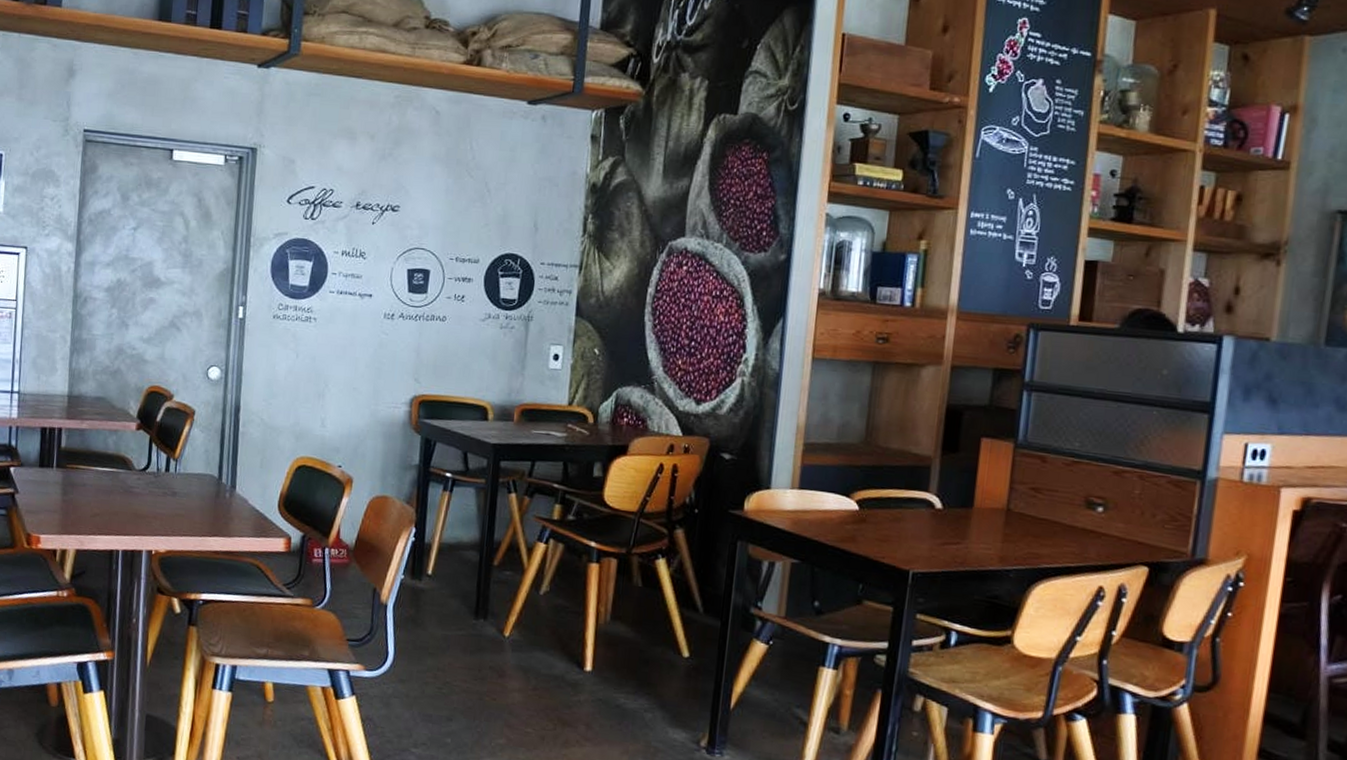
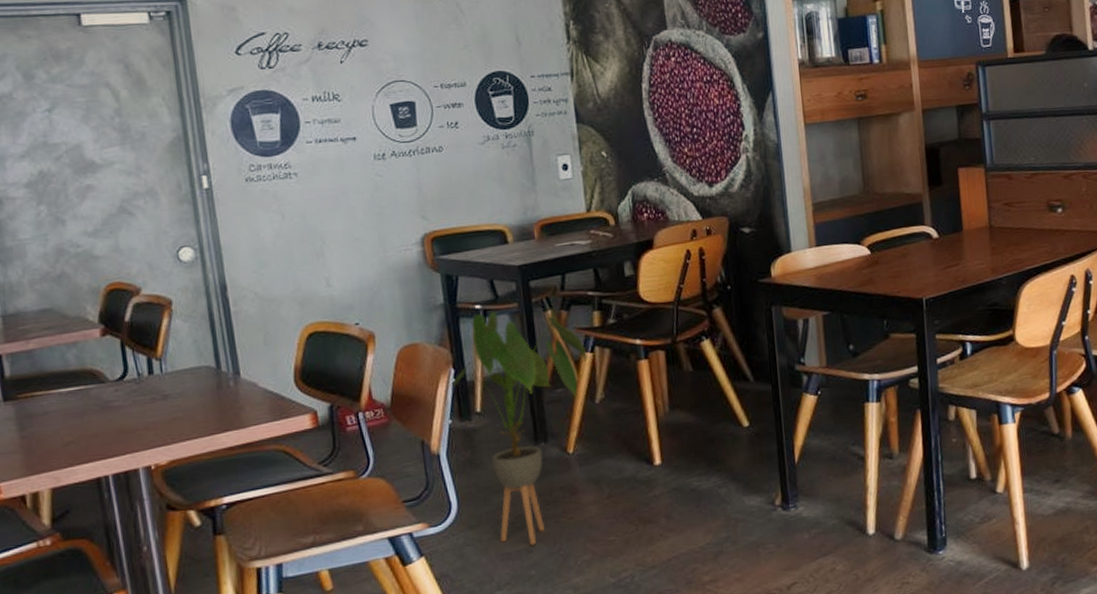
house plant: none [407,481,541,715] -> present [448,308,588,545]

